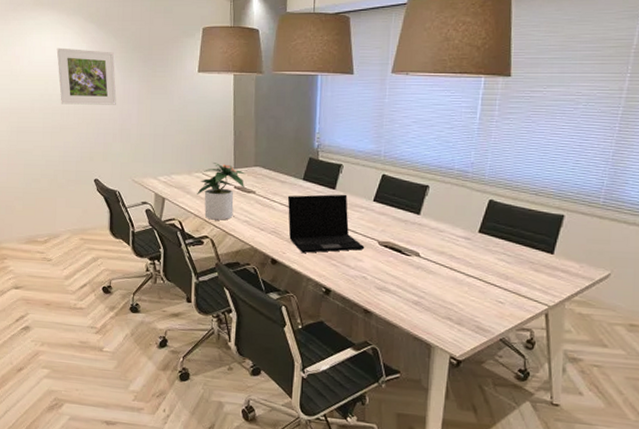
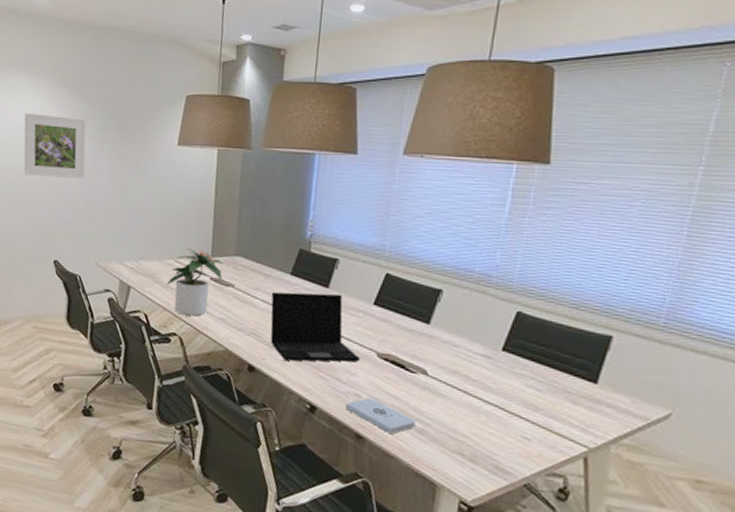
notepad: none [354,279,412,308] -> present [344,397,416,435]

